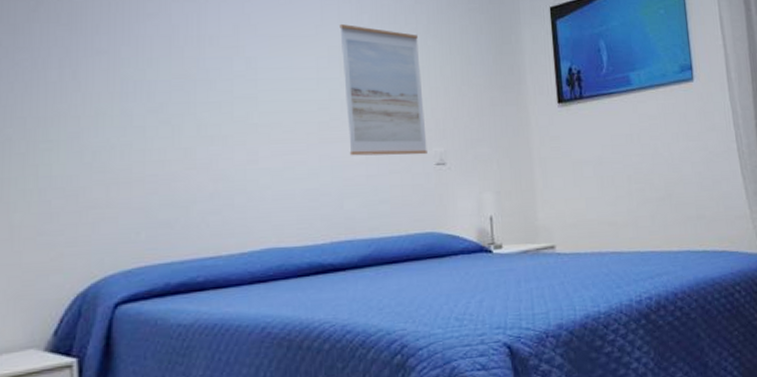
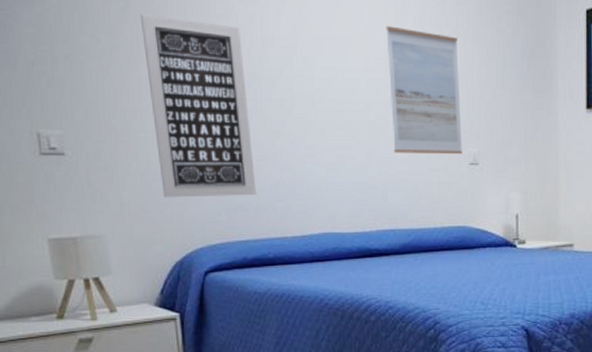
wall art: none [53,14,186,217] -> present [140,14,257,198]

